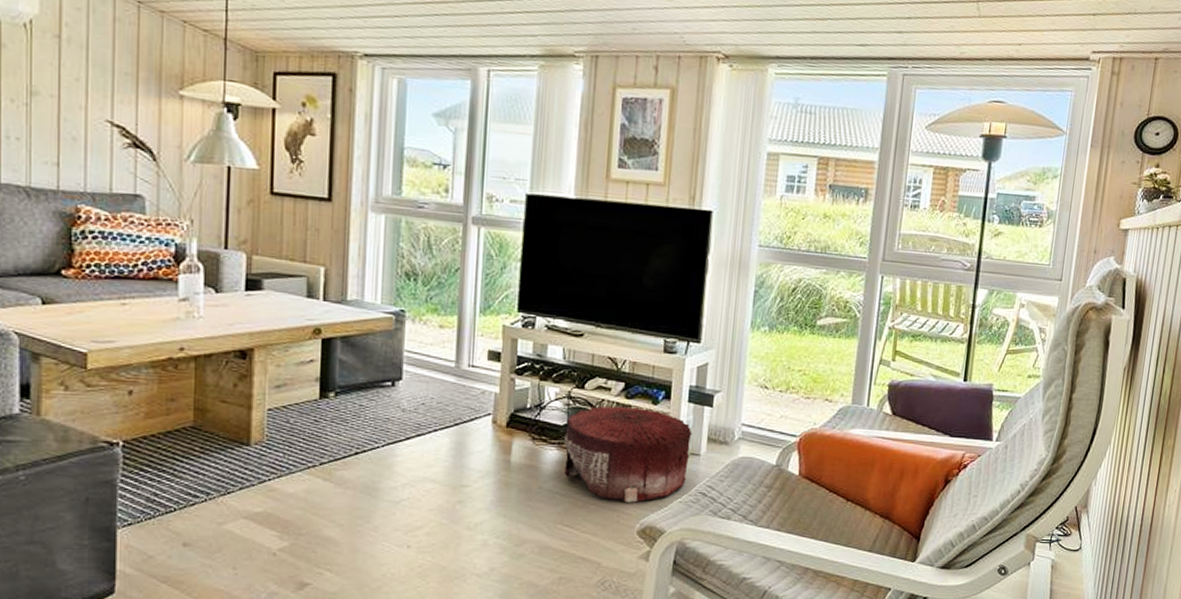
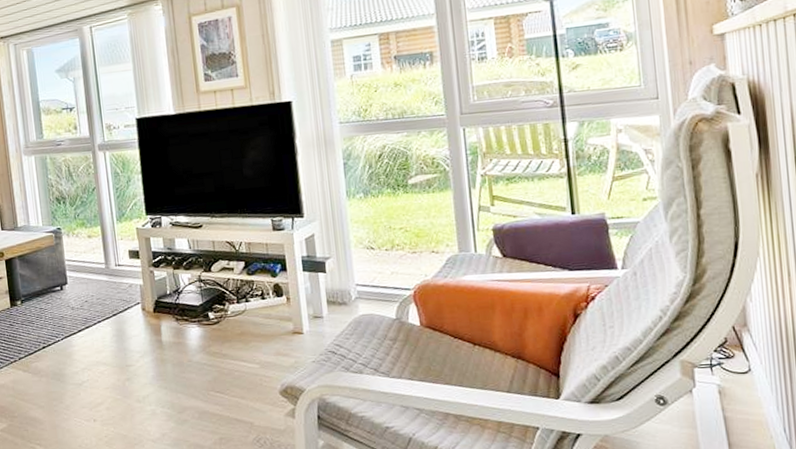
pouf: present [564,405,692,503] -> none [202,281,314,367]

